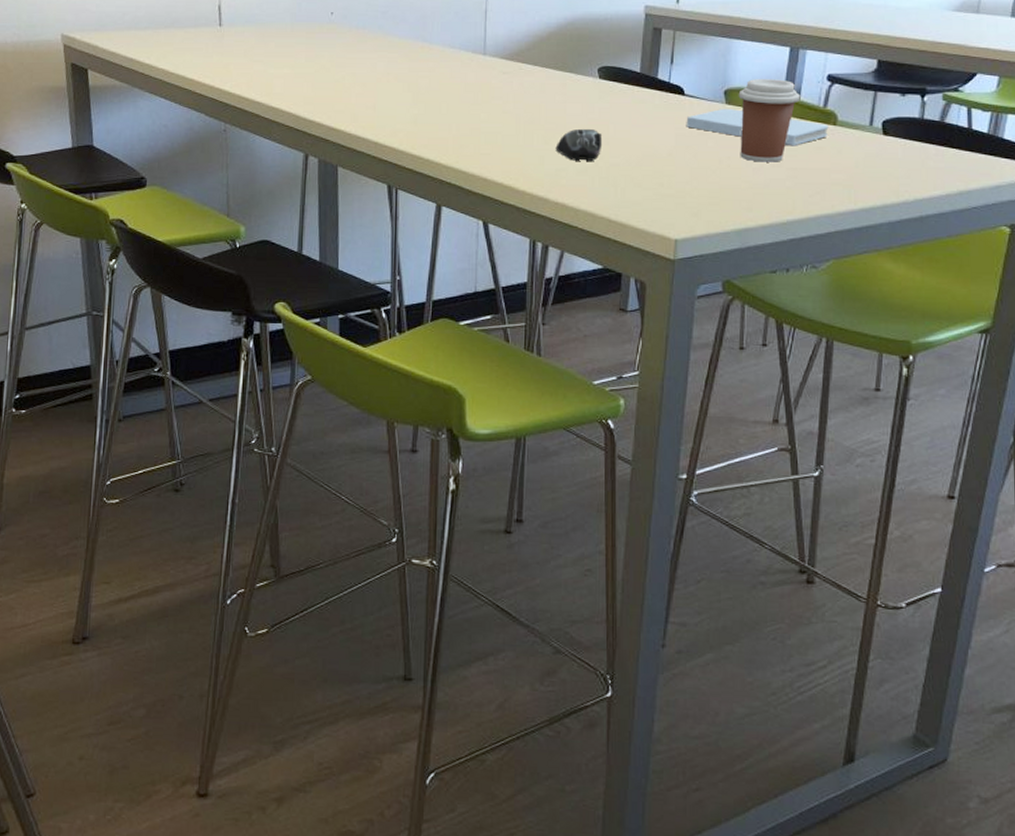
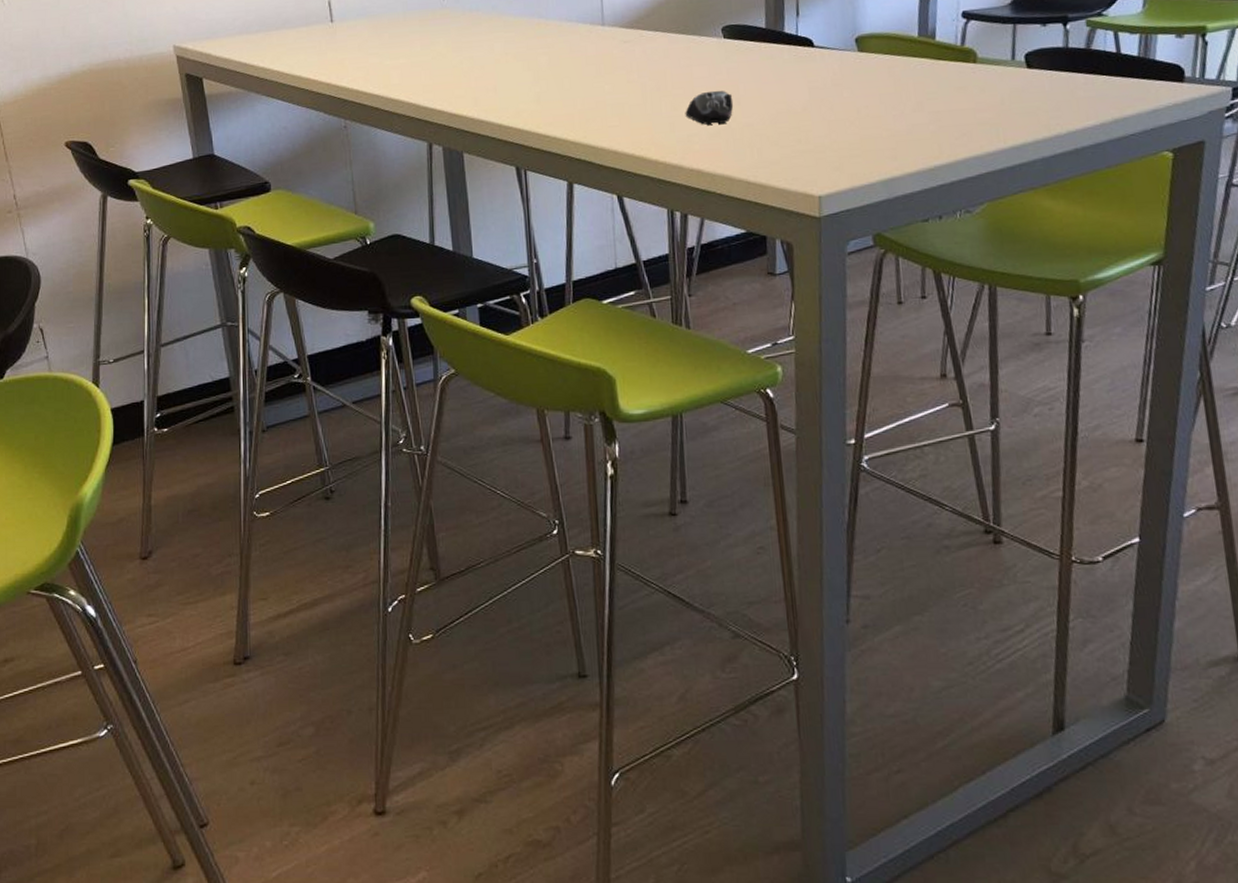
notepad: present [686,108,829,146] -> none [818,56,969,89]
coffee cup: present [738,79,801,162] -> none [870,21,936,109]

